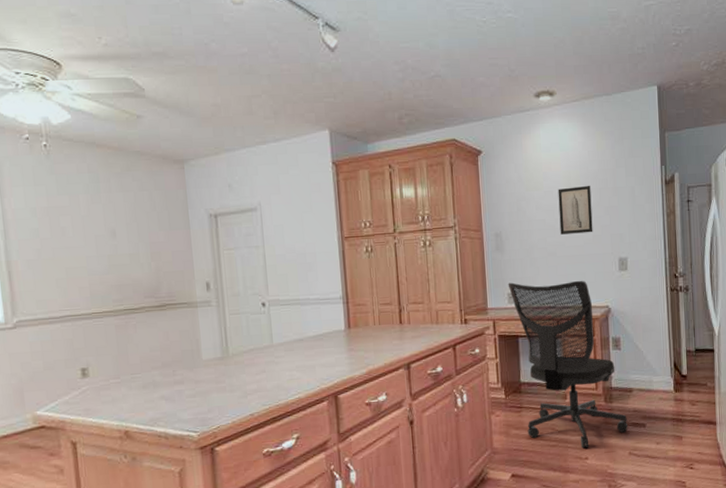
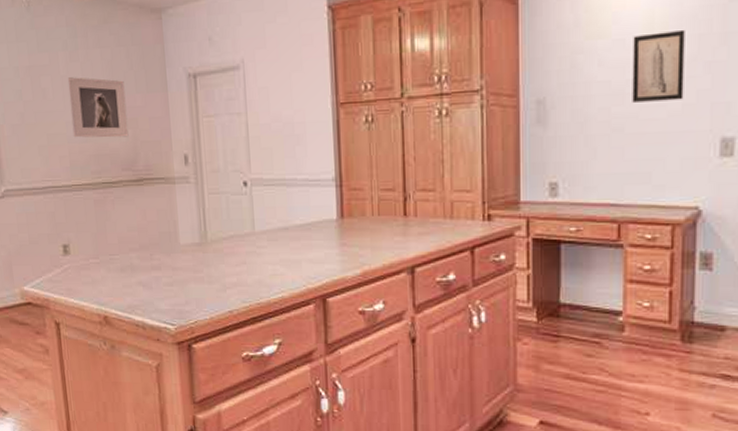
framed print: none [89,217,152,271] -> present [67,77,129,138]
office chair: present [508,280,628,448] -> none [550,168,715,401]

